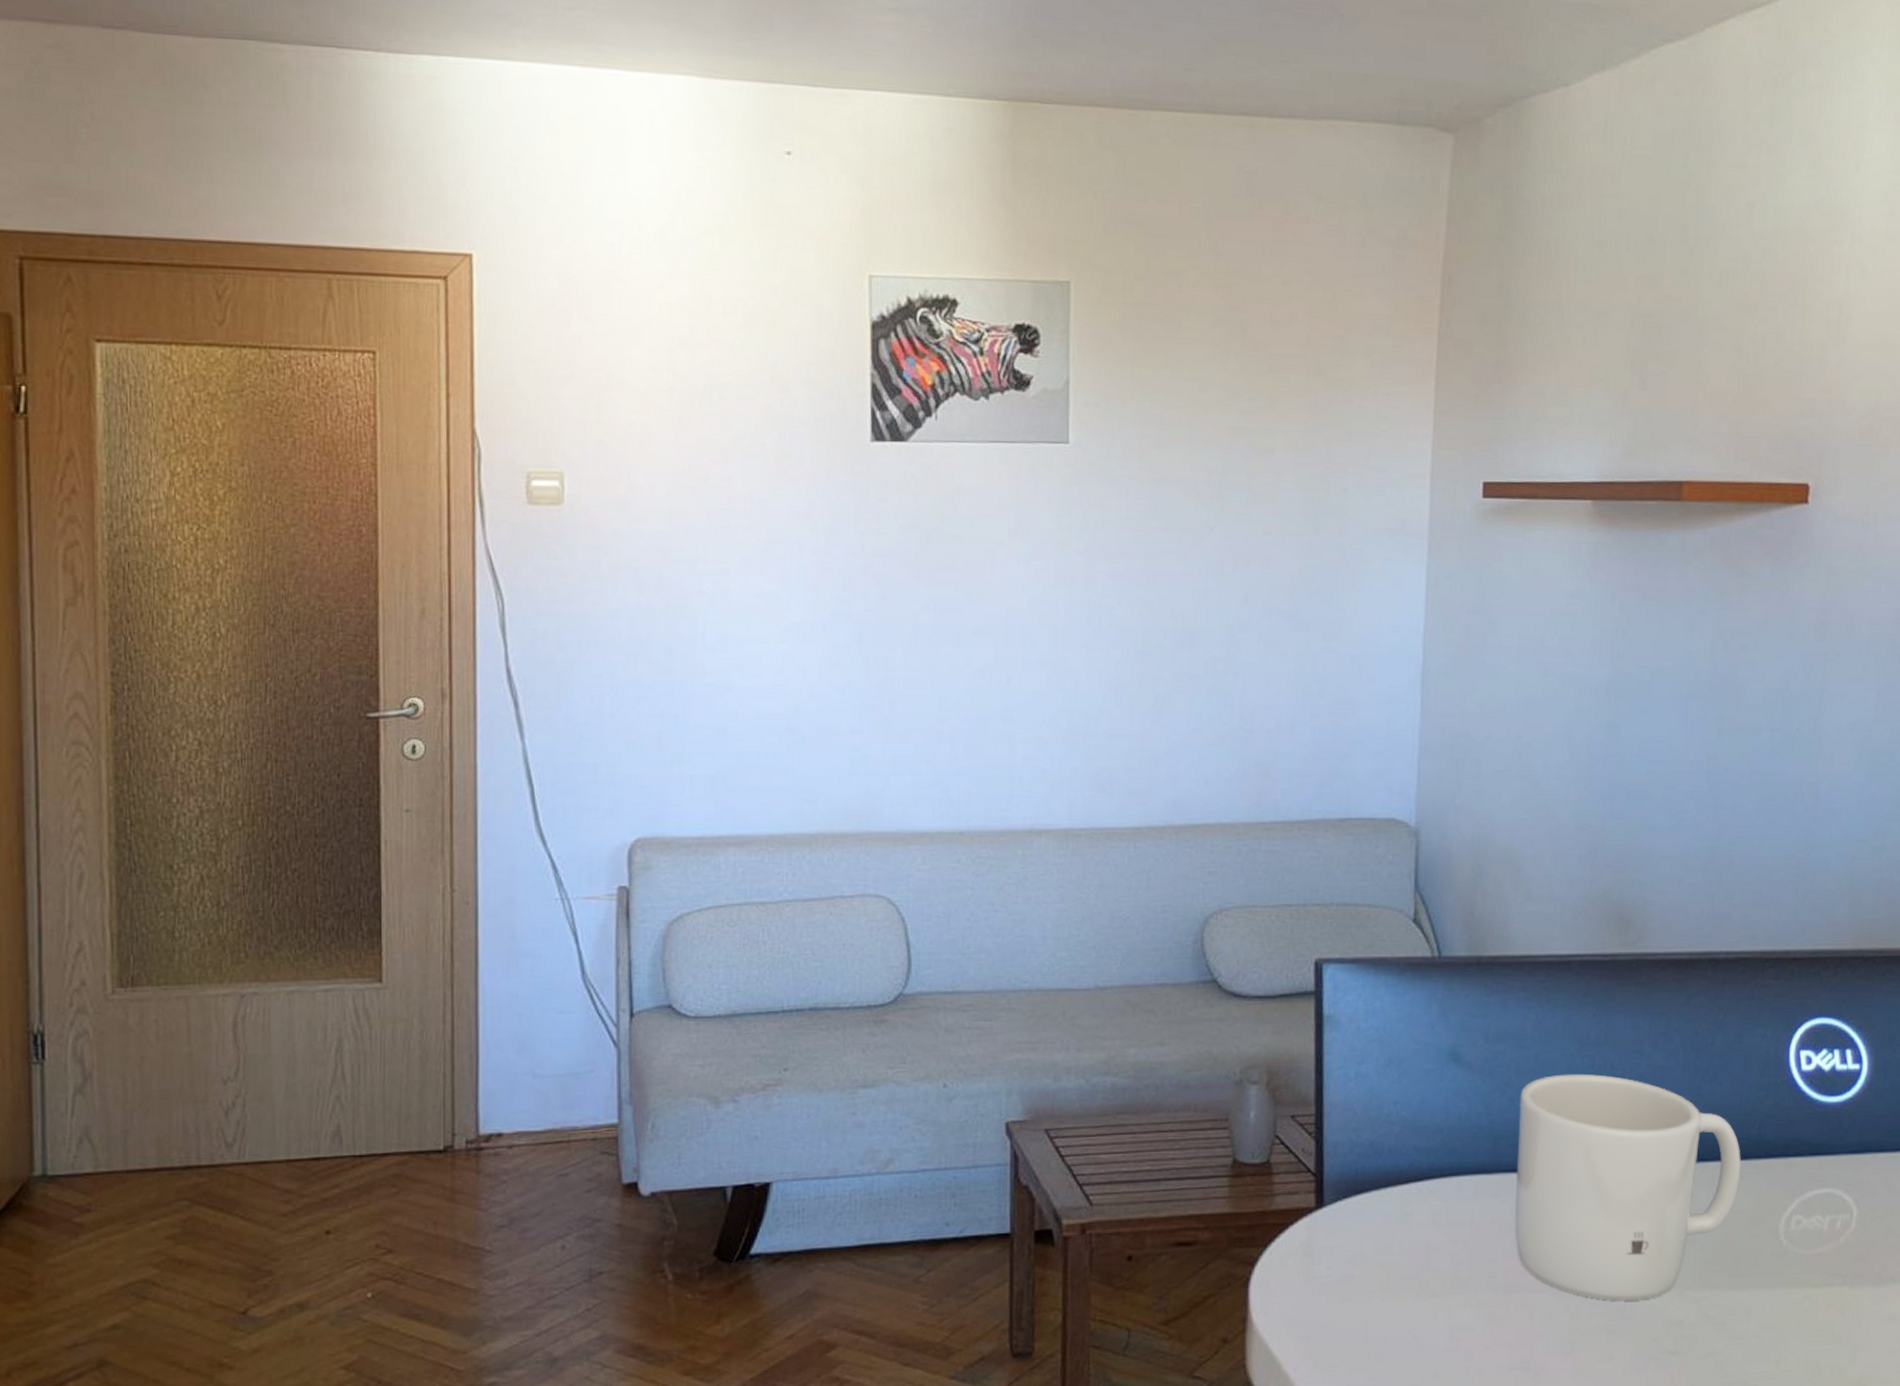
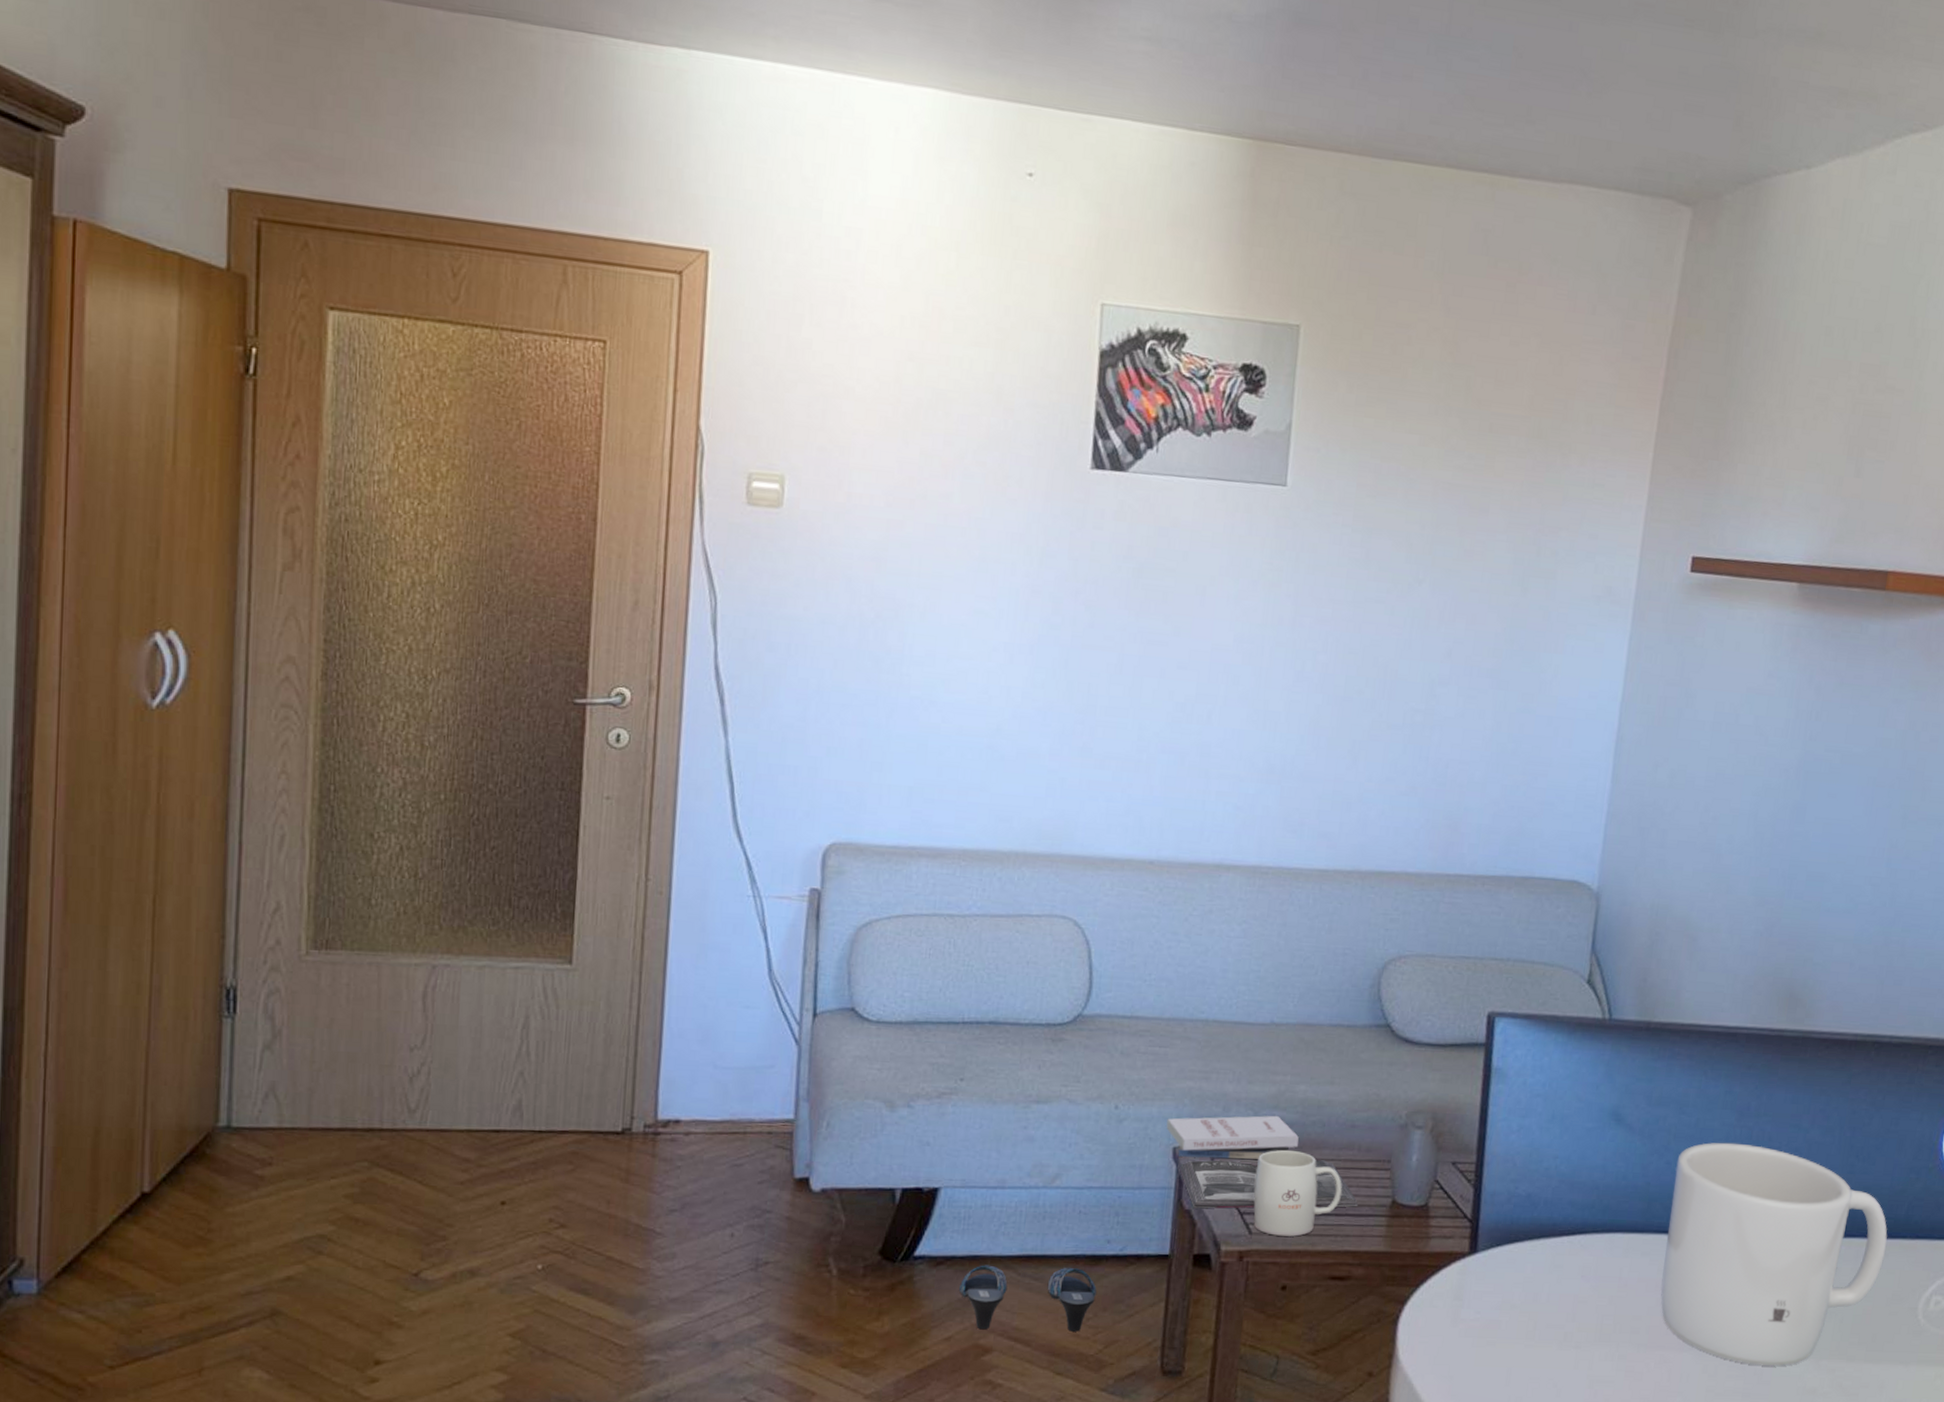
slippers: none [799,1254,938,1325] -> present [959,1265,1096,1332]
books: none [997,1081,1134,1131] -> present [1166,1115,1299,1159]
magazine: none [1014,1124,1199,1184] -> present [1180,1160,1359,1209]
mug: none [1091,1117,1181,1205] -> present [1253,1150,1342,1237]

